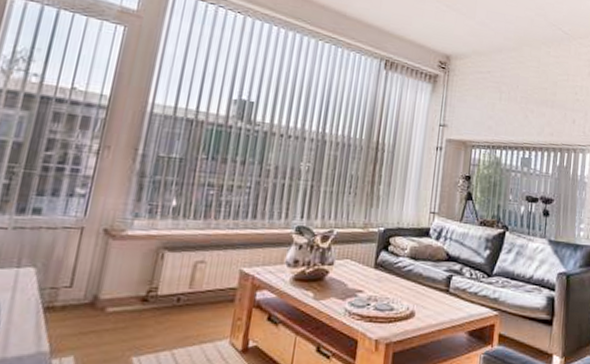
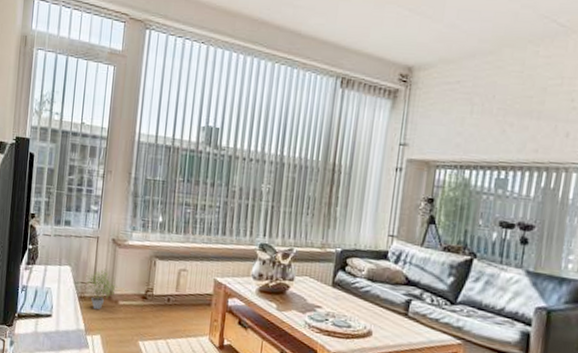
potted plant: none [57,267,106,323] -> present [85,268,118,310]

